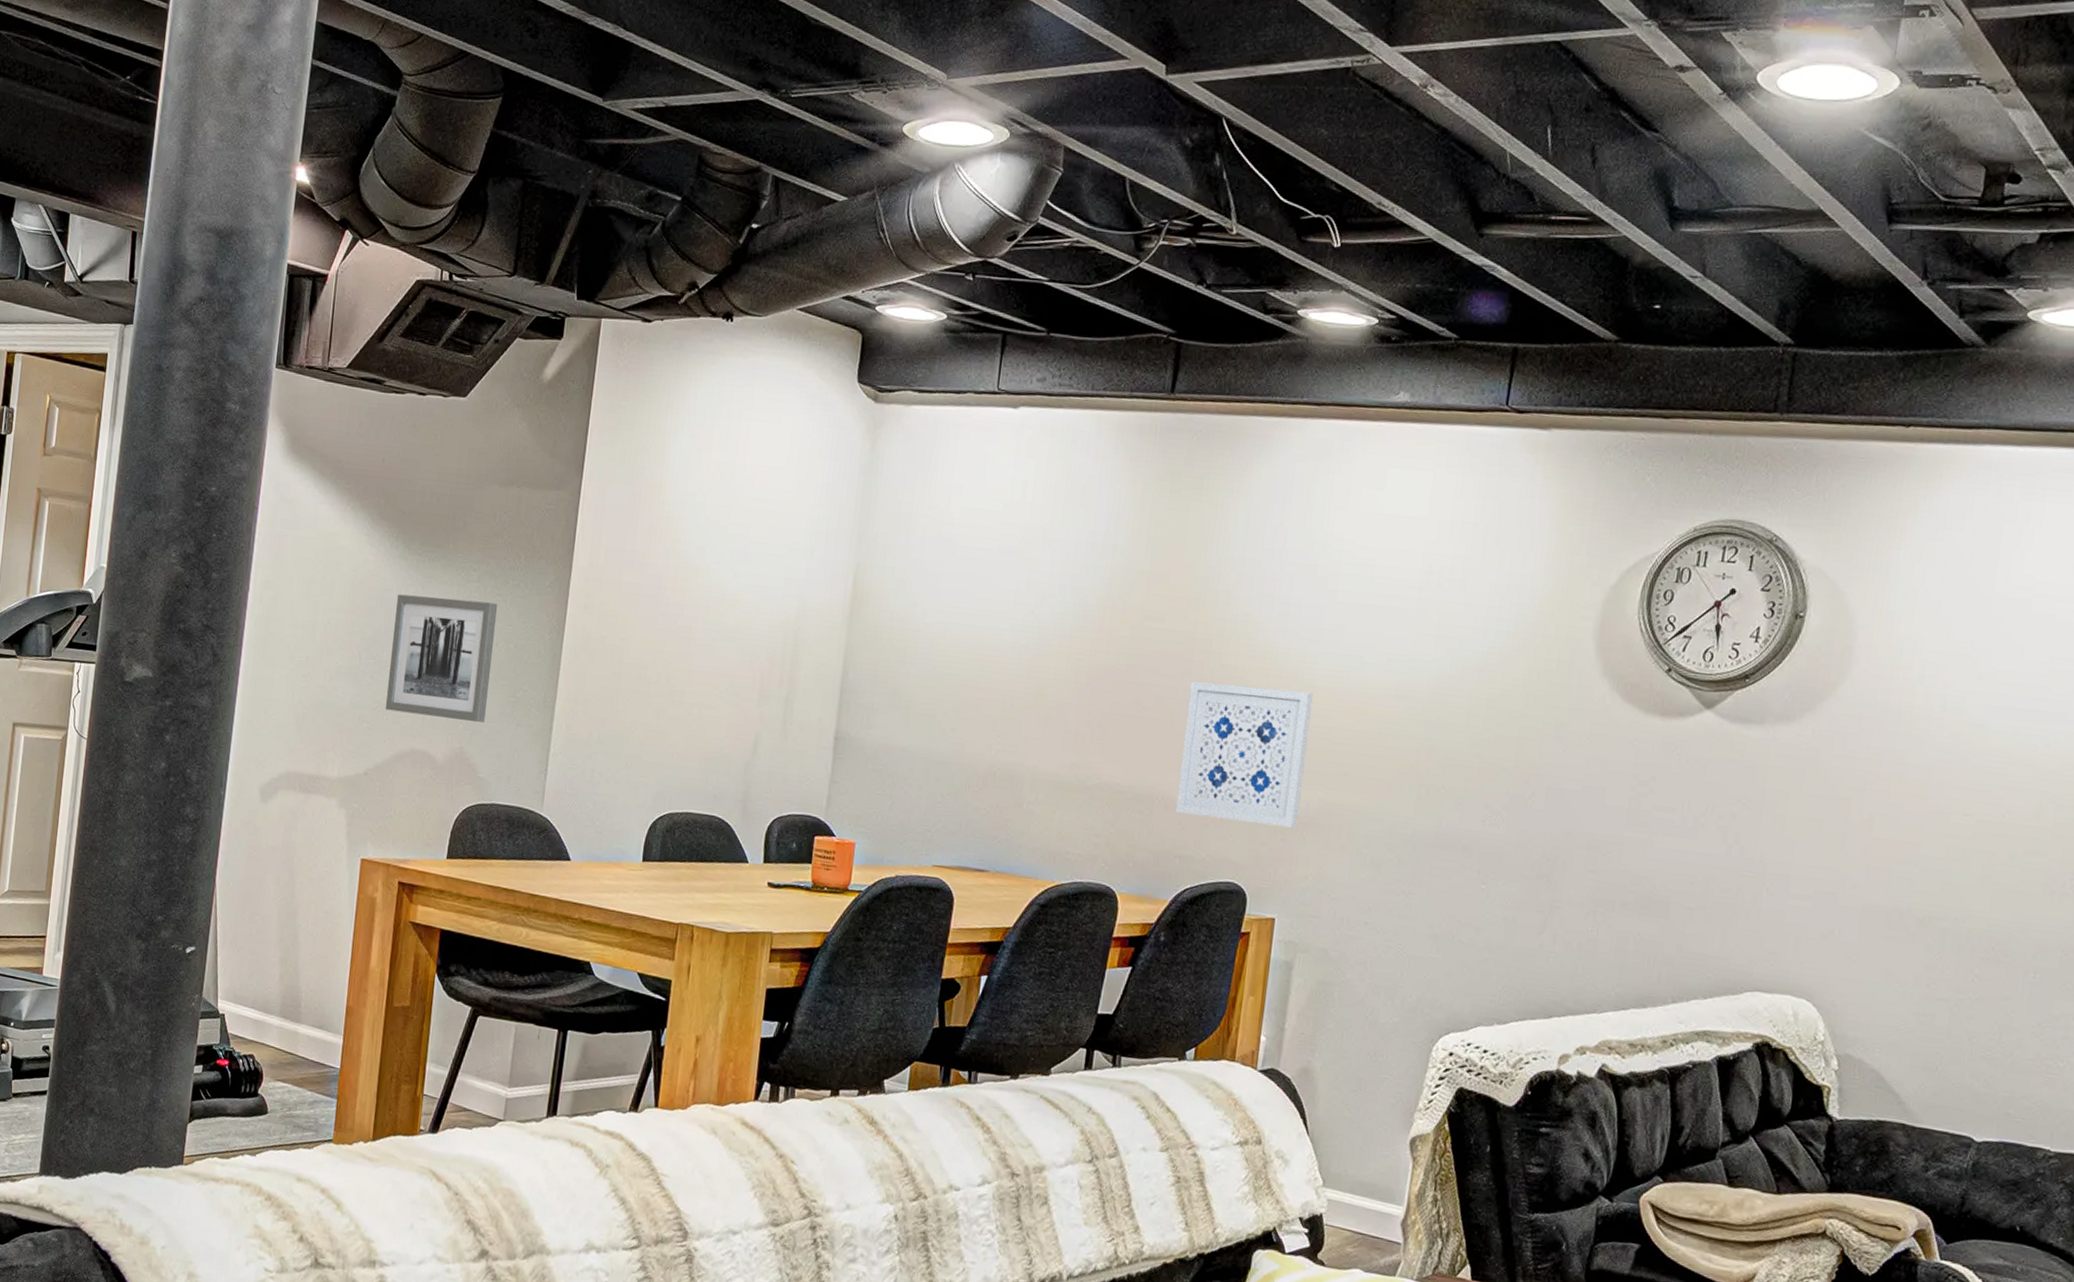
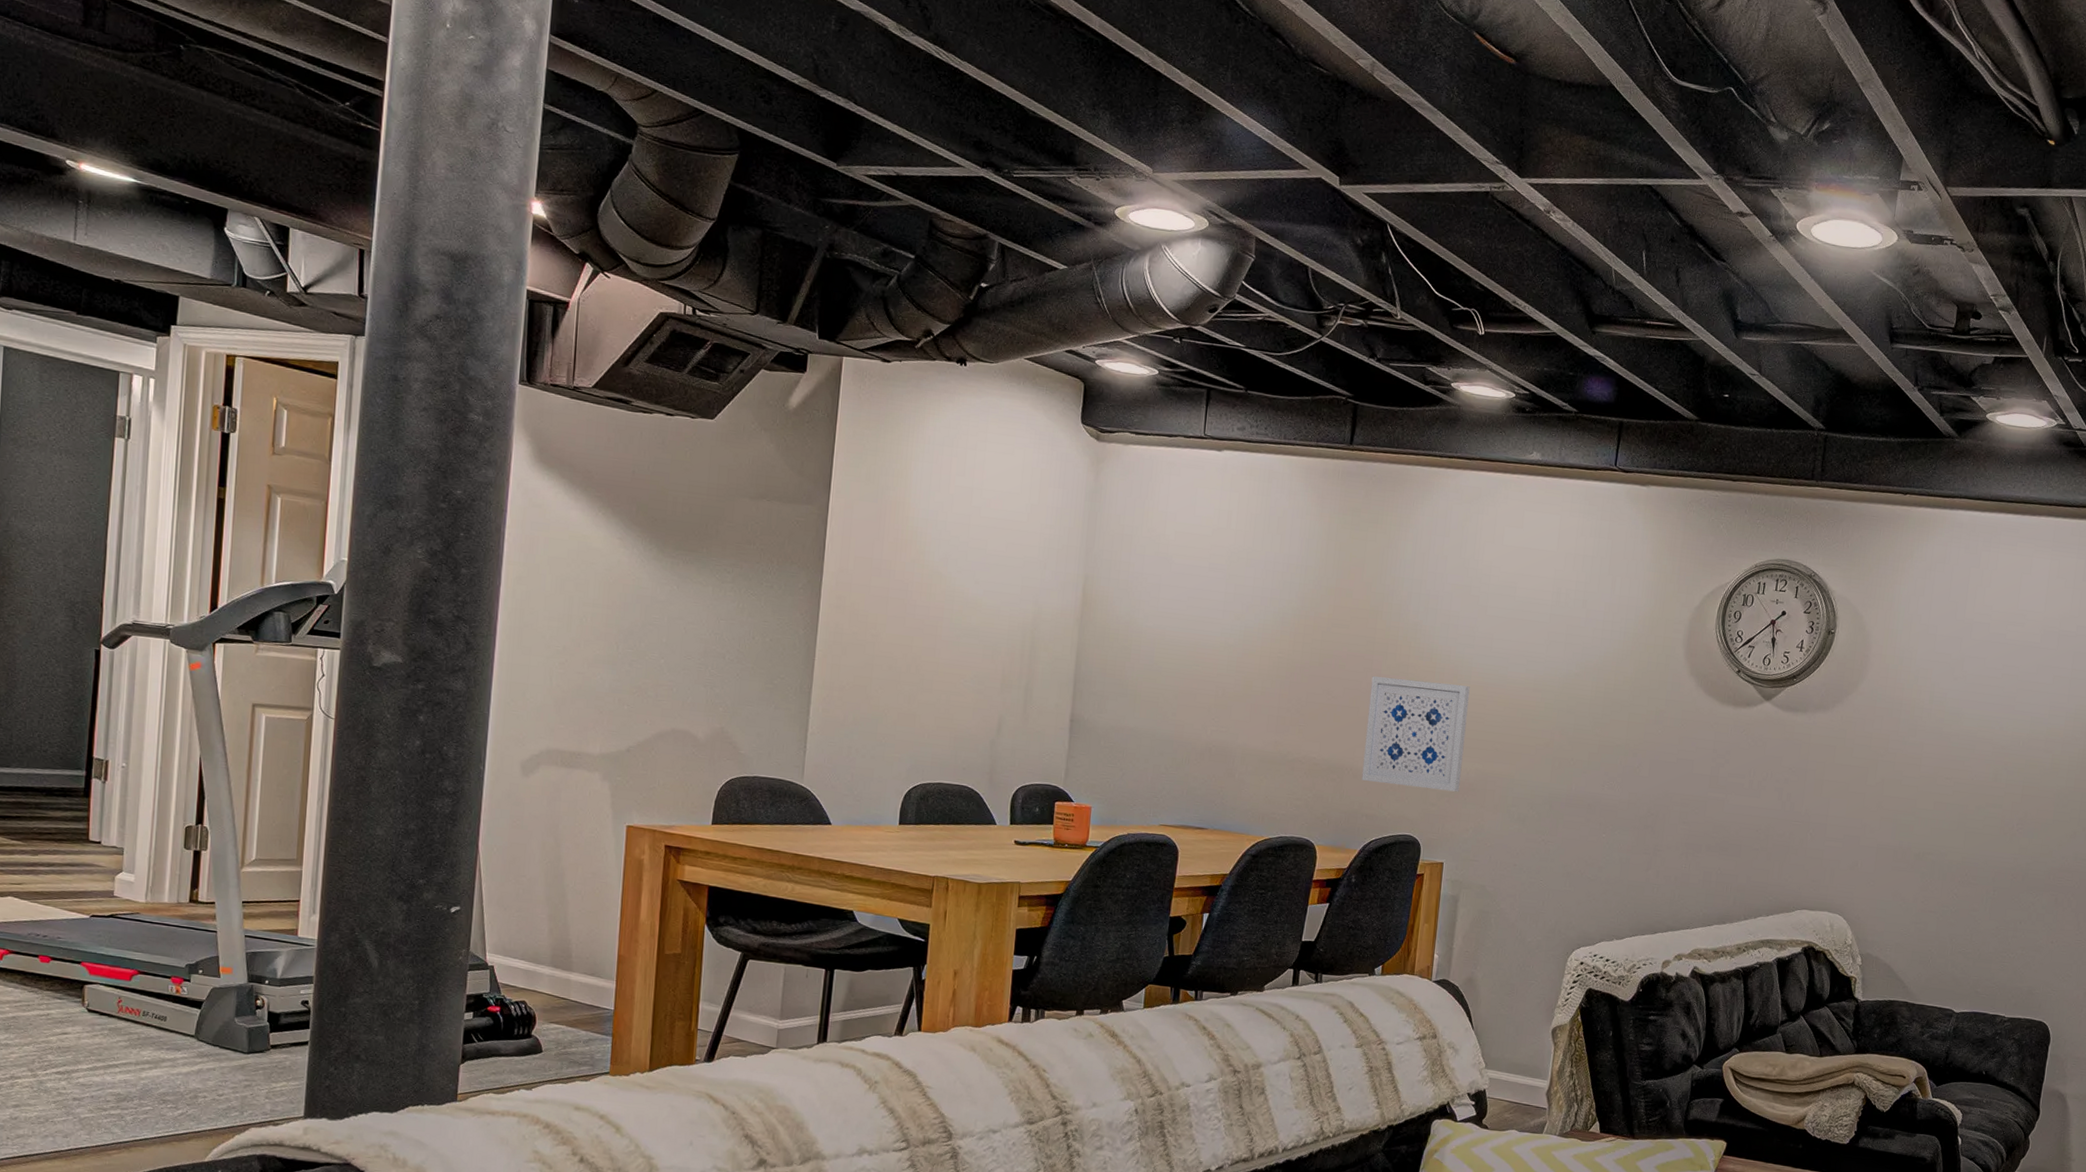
wall art: present [385,594,498,723] -> none [645,592,753,706]

